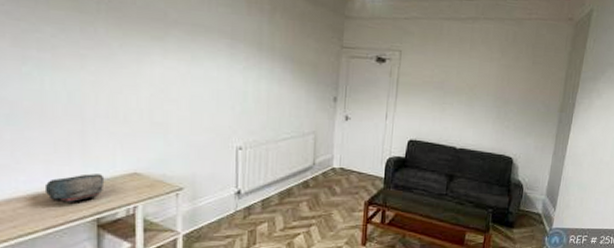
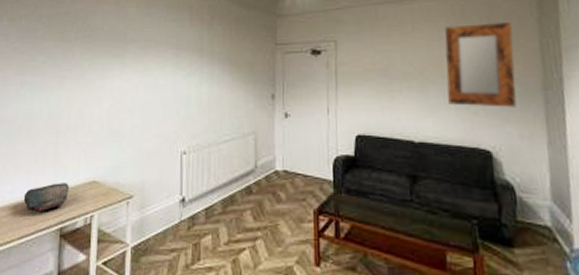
home mirror: none [488,49,549,125] -> present [445,23,517,108]

